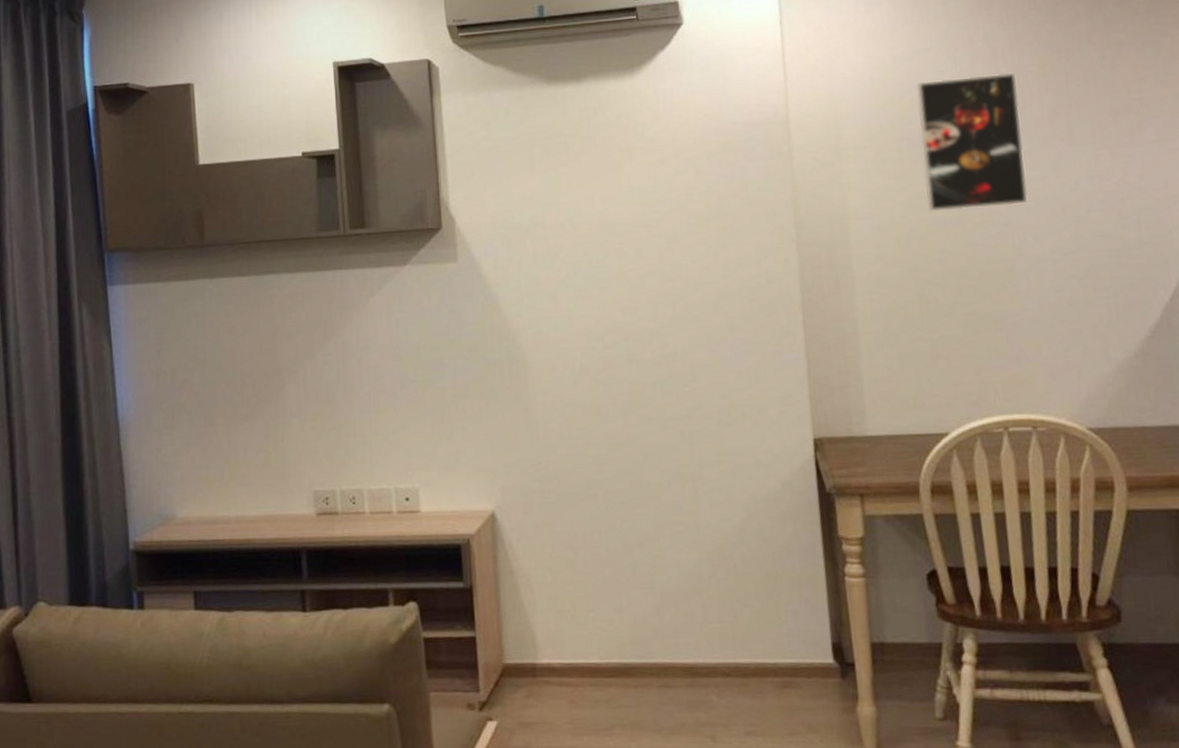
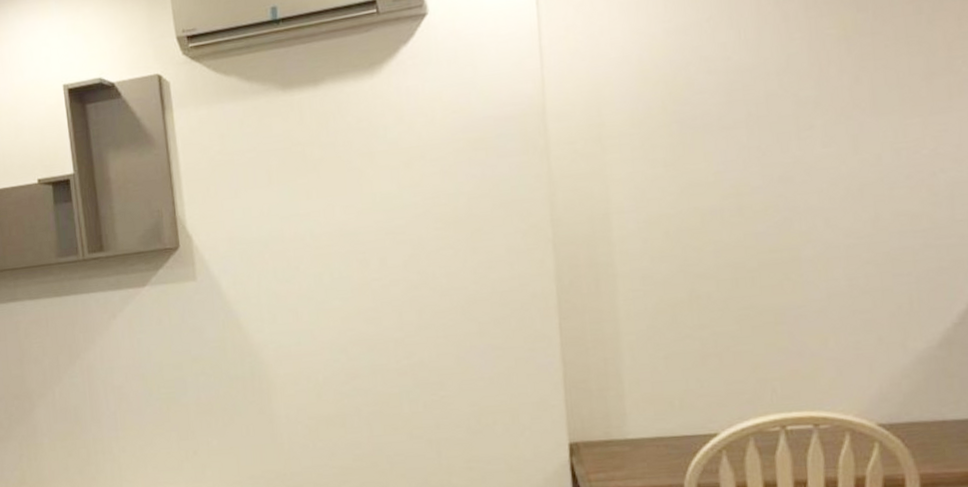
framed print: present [917,73,1029,212] -> none [693,38,821,201]

